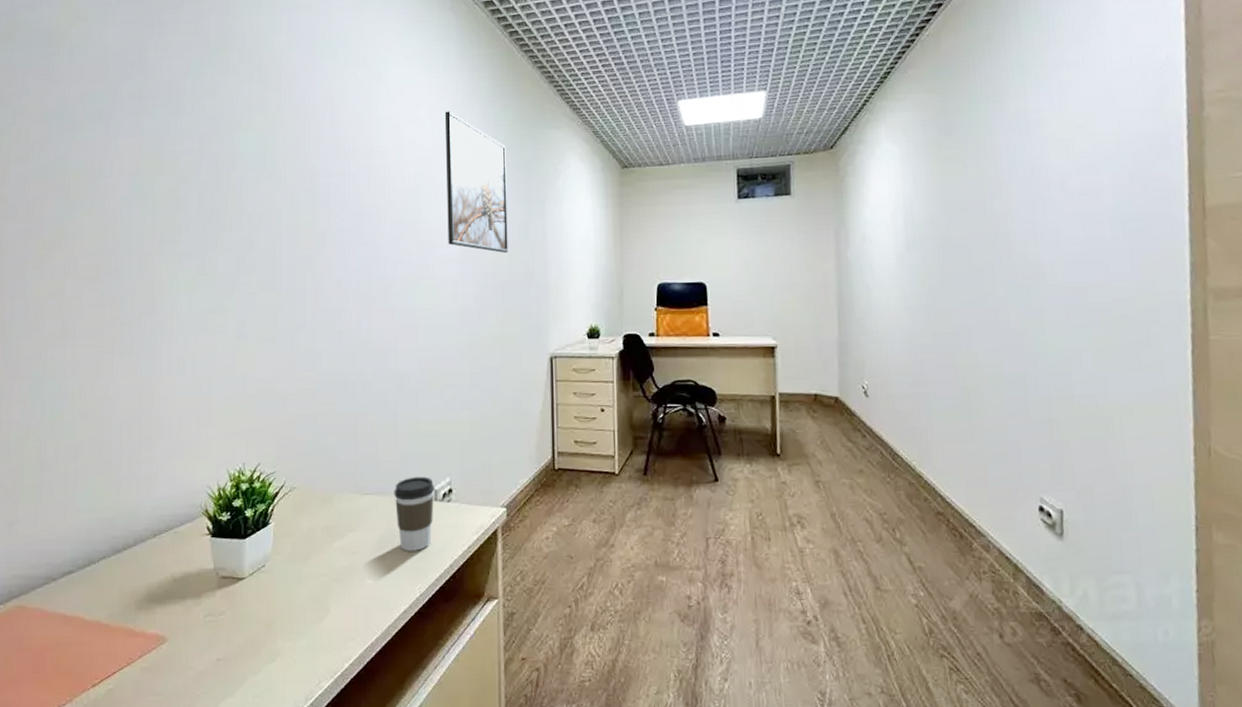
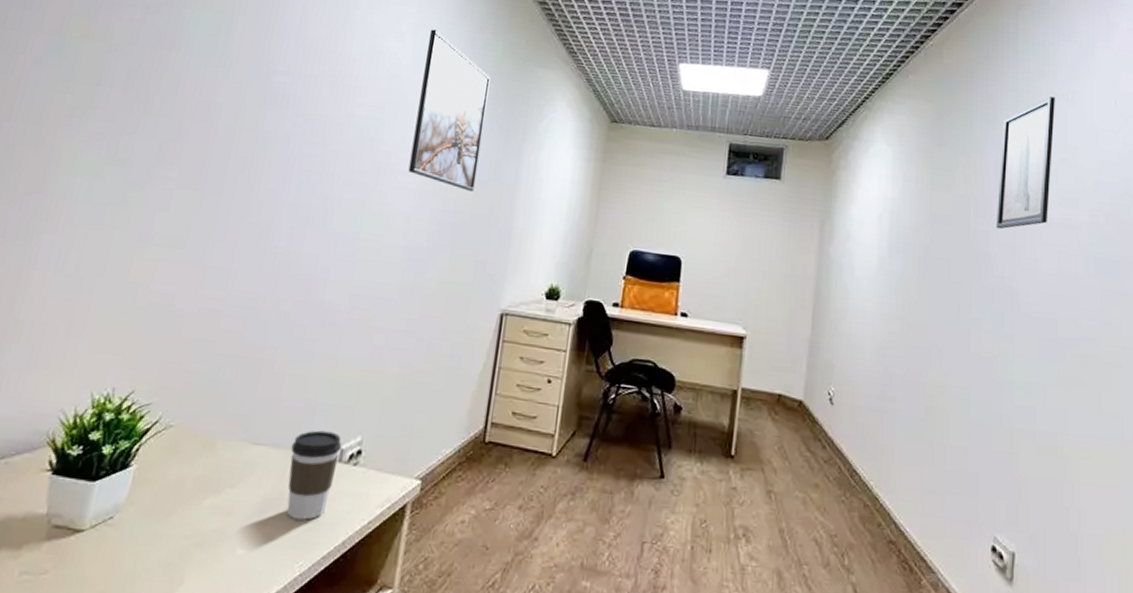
wall art: none [1011,65,1068,207] -> present [996,96,1055,229]

